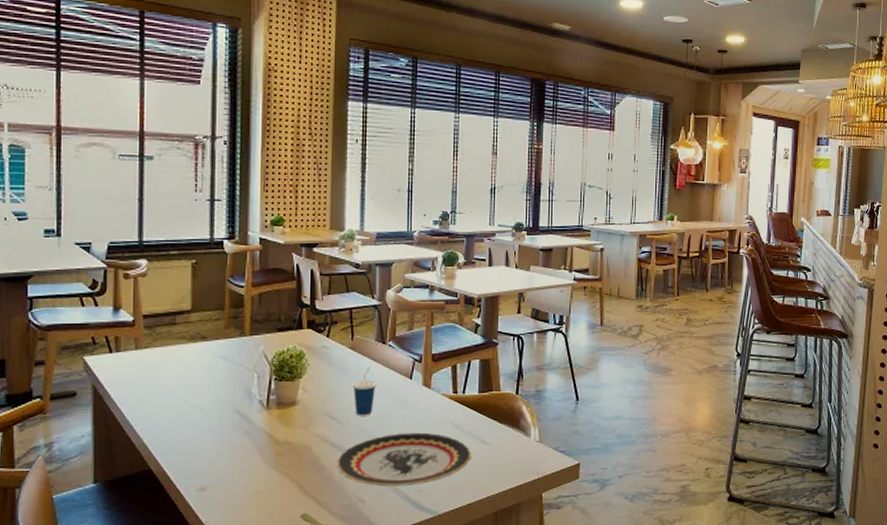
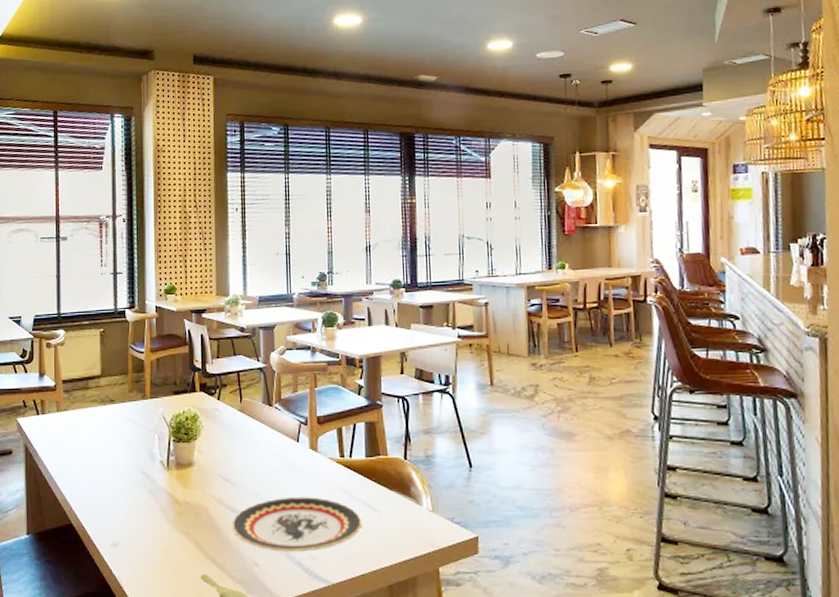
cup: present [352,366,377,416] -> none [243,429,265,478]

